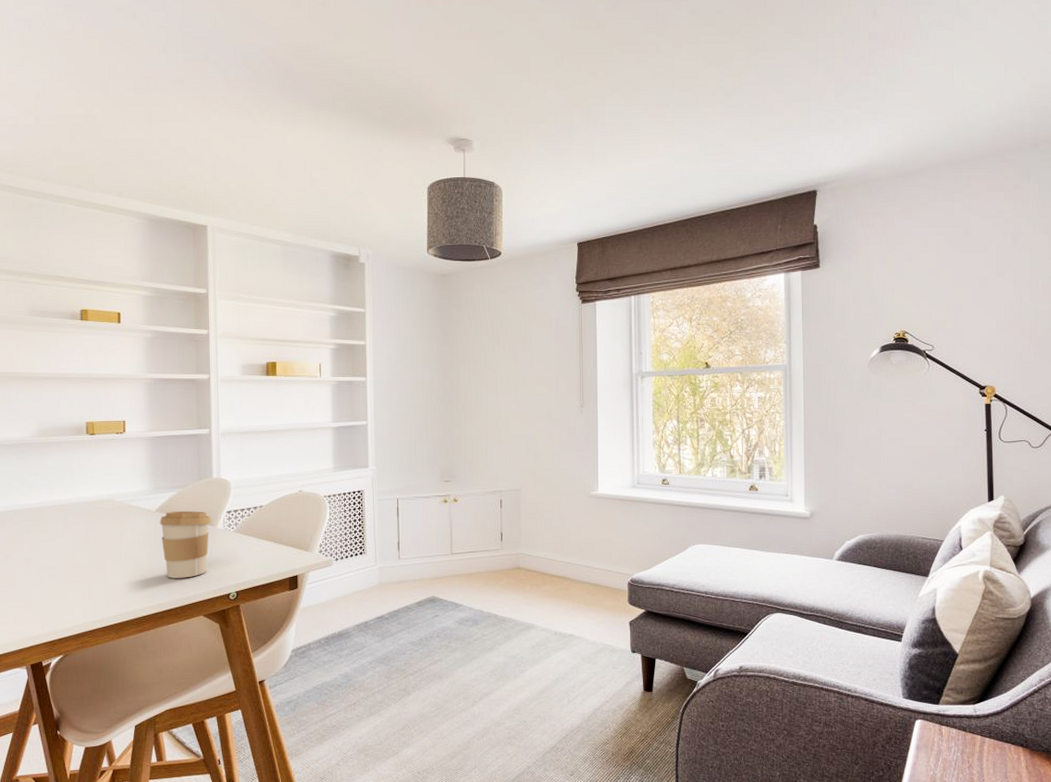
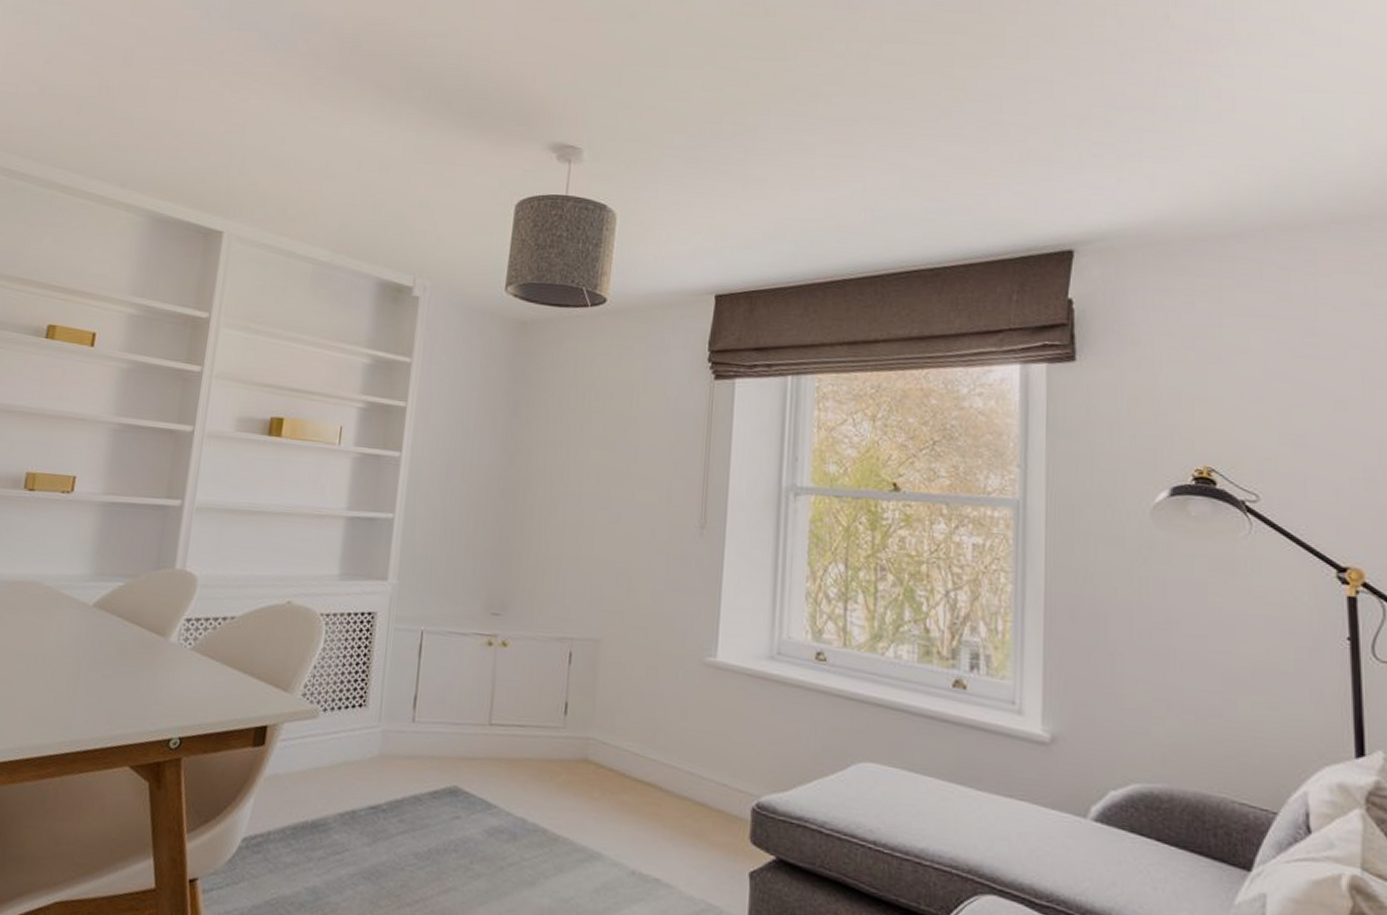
coffee cup: present [159,511,212,578] -> none [91,608,164,708]

